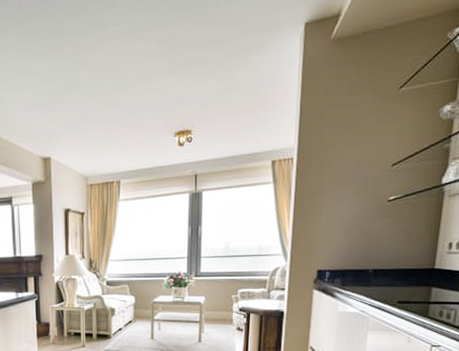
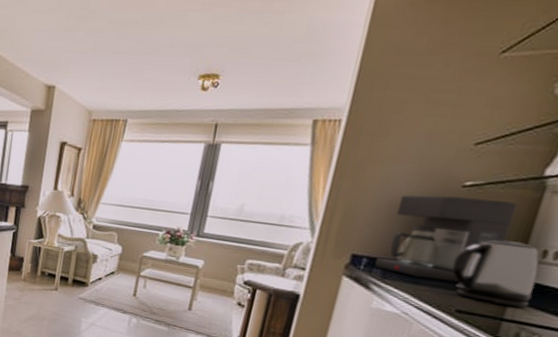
coffee maker: none [335,208,428,281] -> present [374,195,518,283]
kettle: none [390,239,448,292] -> present [452,239,540,309]

